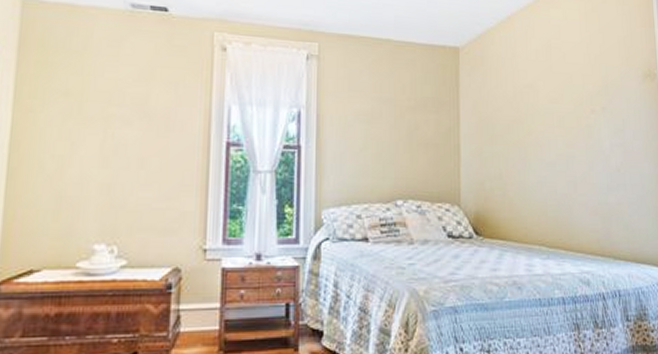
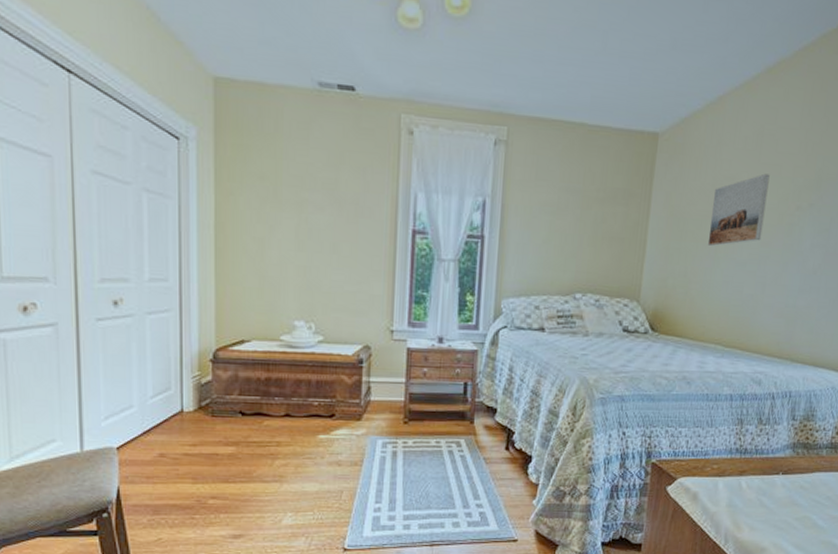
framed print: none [516,81,565,149] -> present [707,173,770,247]

